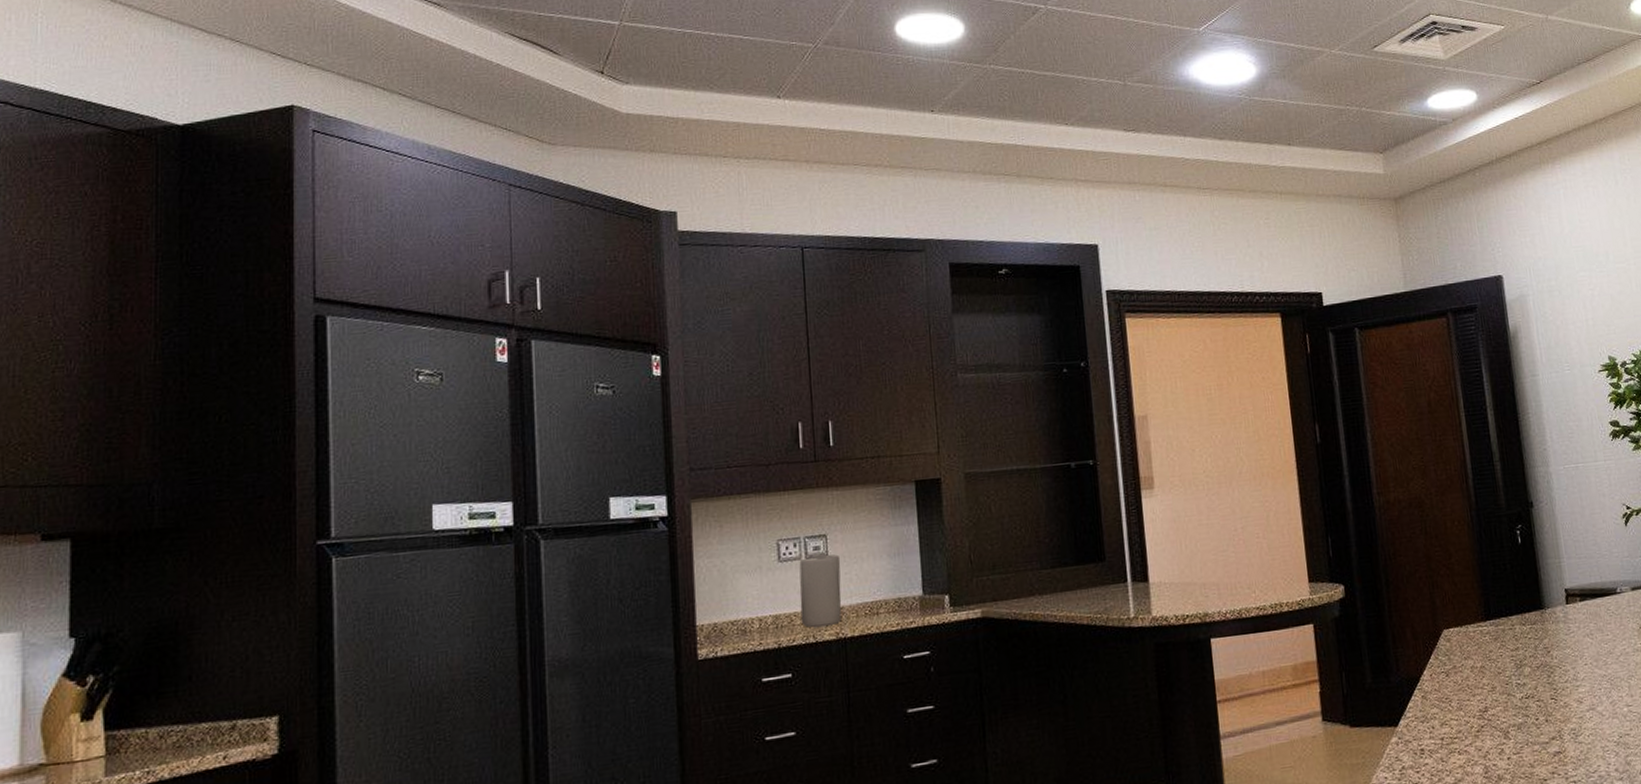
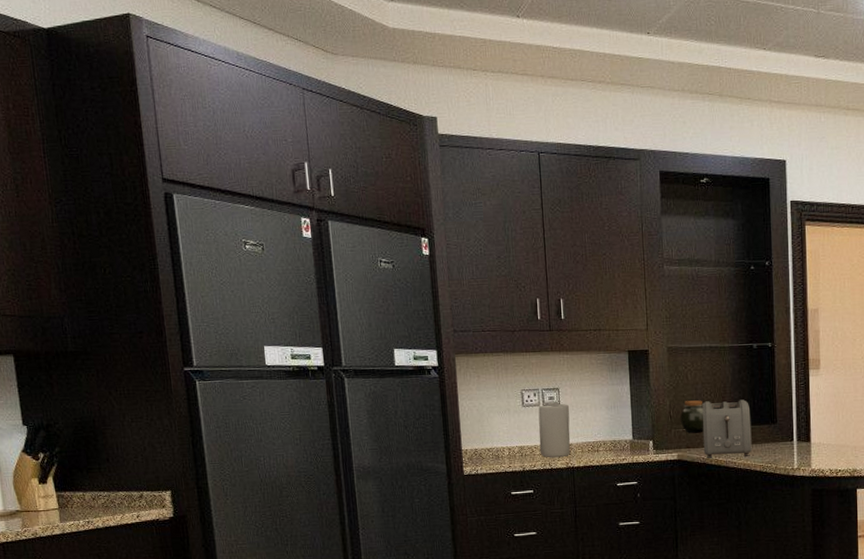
jar: none [982,538,1014,581] -> present [679,400,704,432]
toaster: none [1009,533,1076,614] -> present [701,399,752,459]

